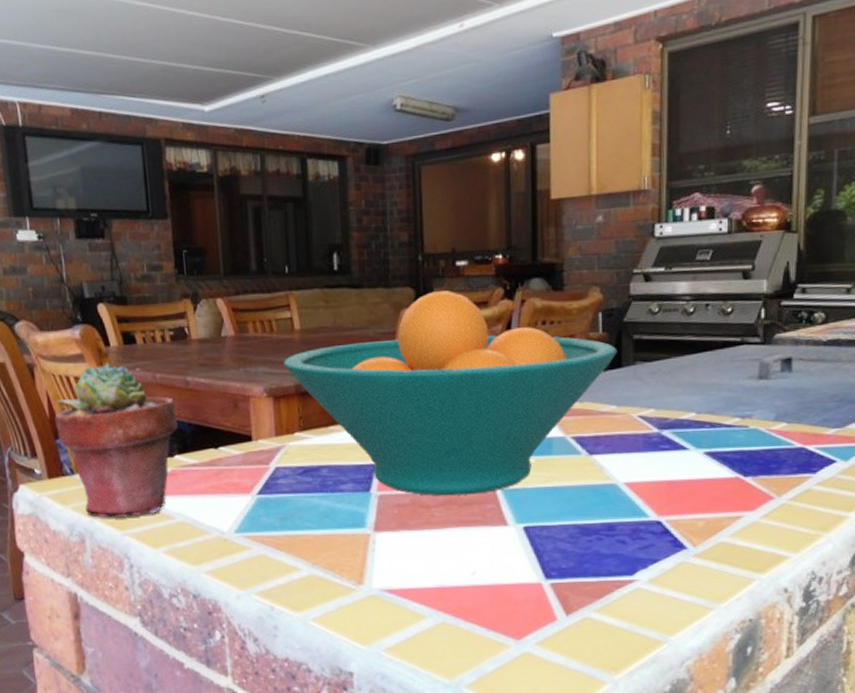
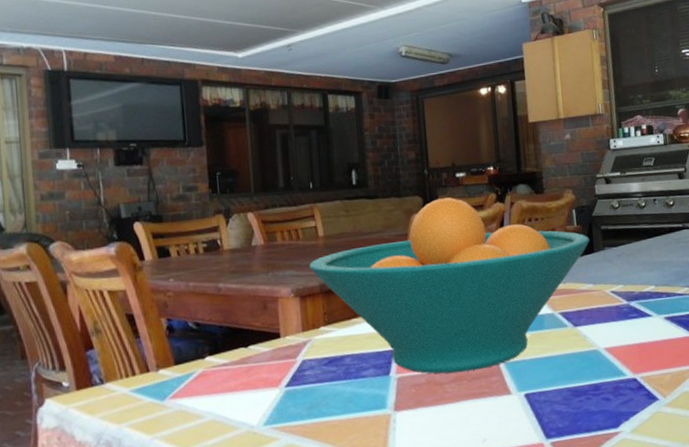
potted succulent: present [54,362,178,518] -> none [86,275,209,424]

